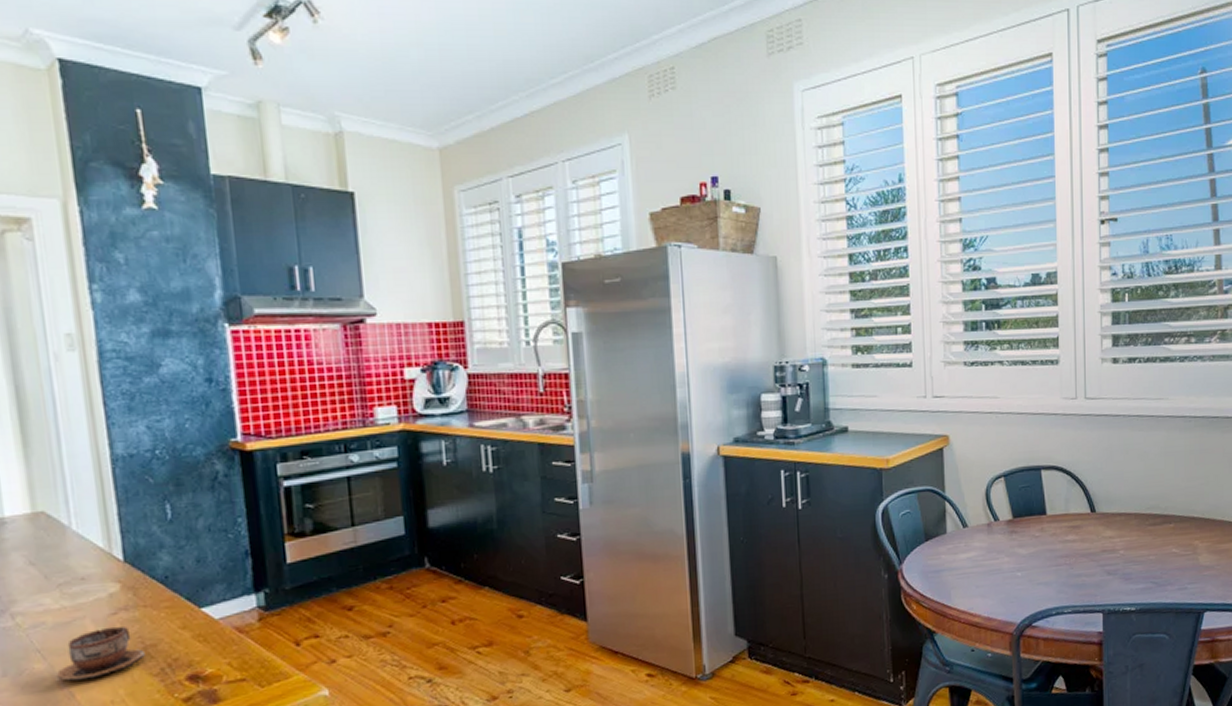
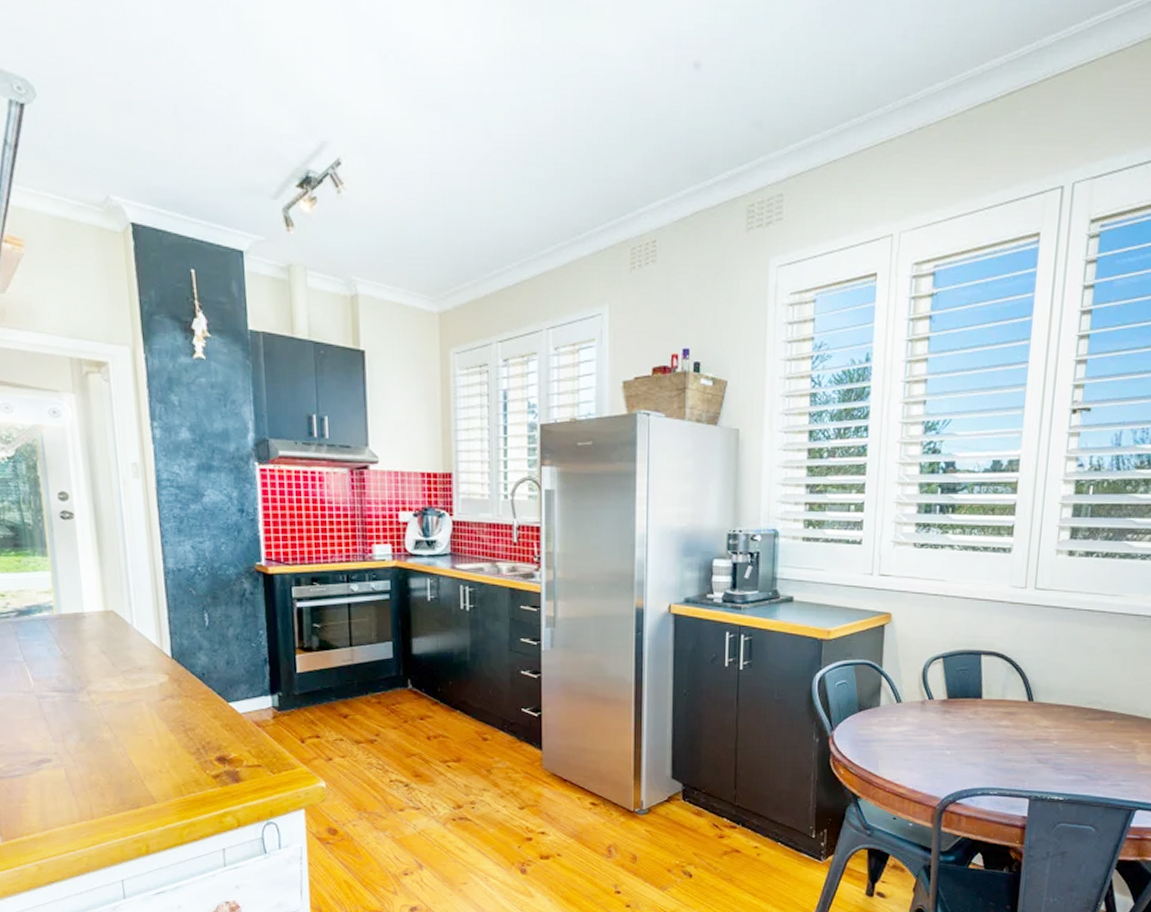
cup: present [57,626,145,681] -> none [120,710,185,750]

